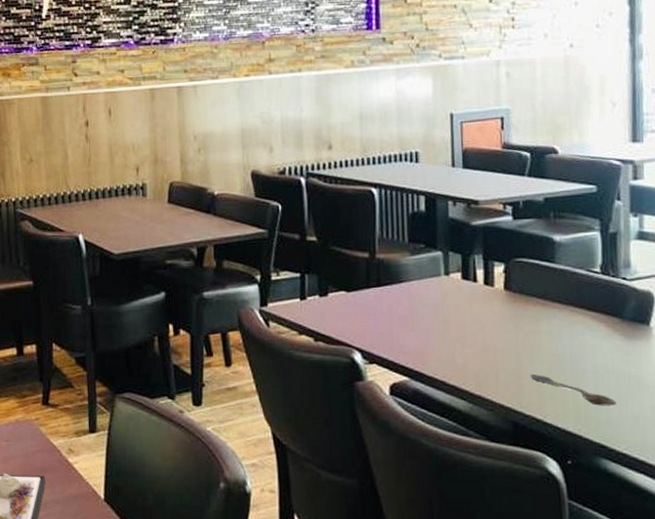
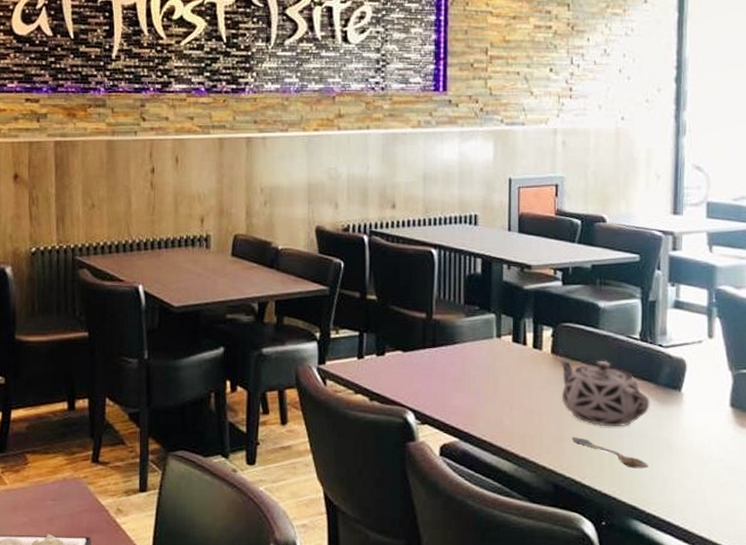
teapot: none [510,292,616,364] -> present [557,356,650,427]

